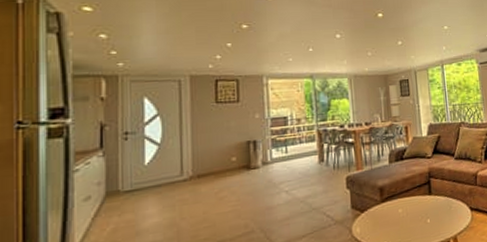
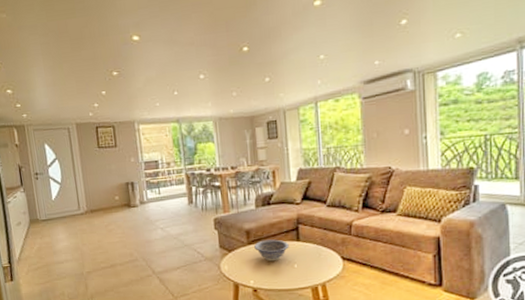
decorative bowl: none [388,194,422,219] -> present [254,239,289,262]

